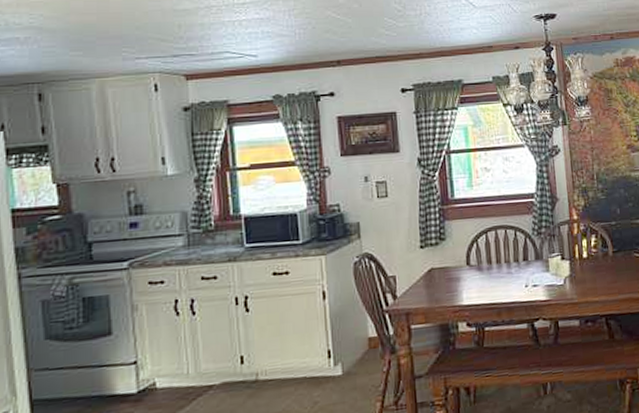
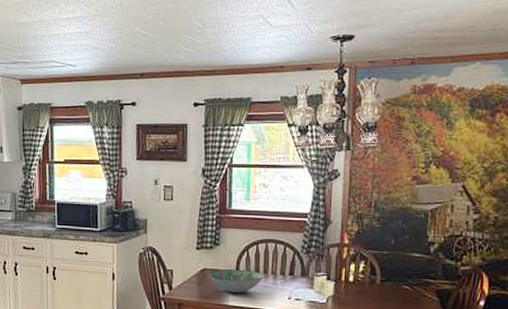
decorative bowl: none [436,262,497,291] -> present [208,269,264,294]

